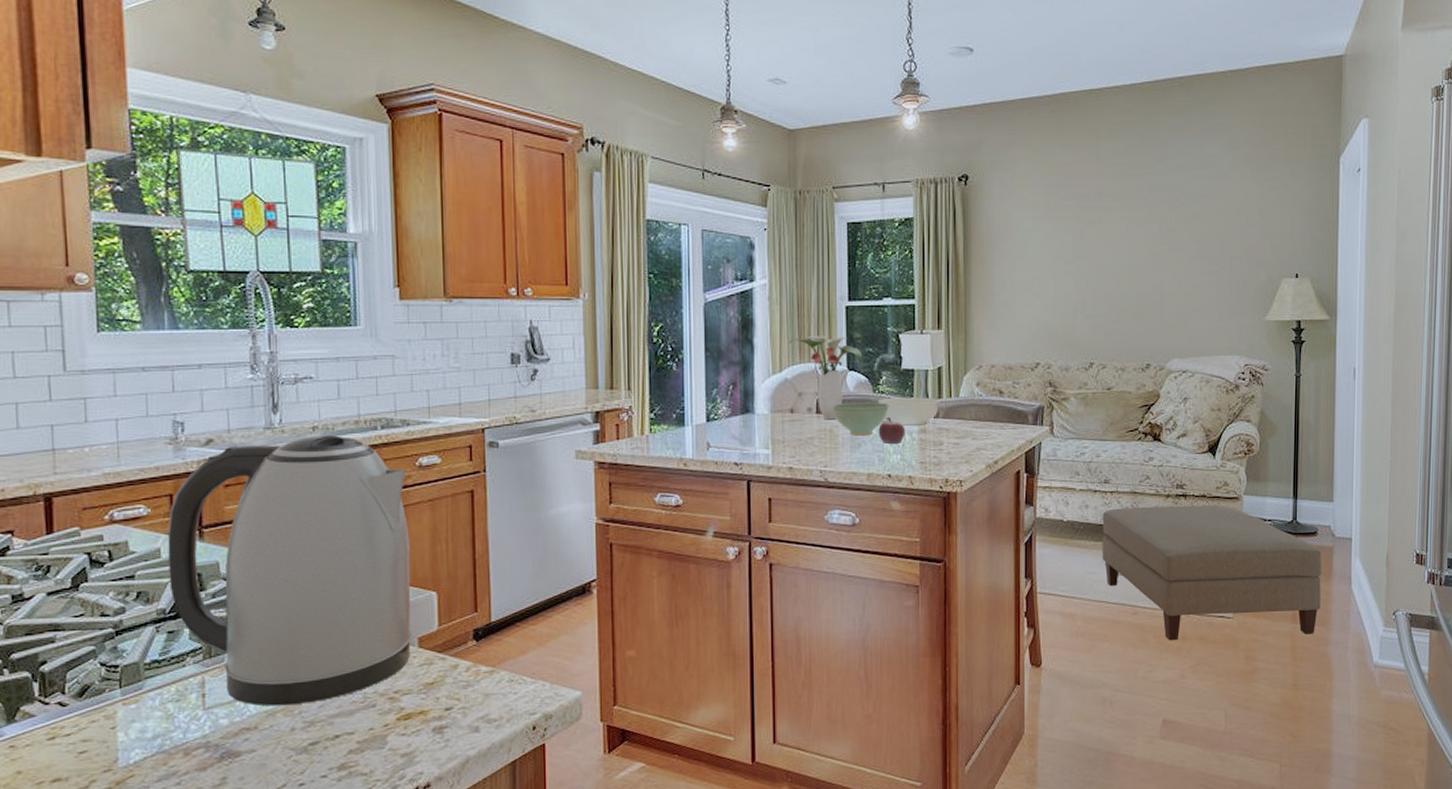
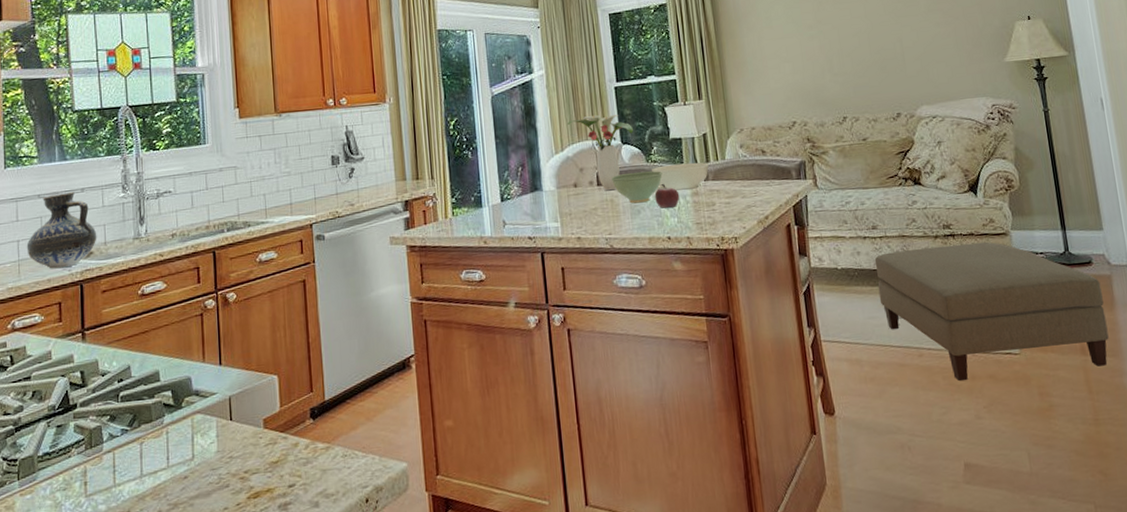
ceramic jug: none [127,367,219,455] -> present [26,191,97,269]
kettle: present [167,435,412,706] -> none [57,240,258,491]

